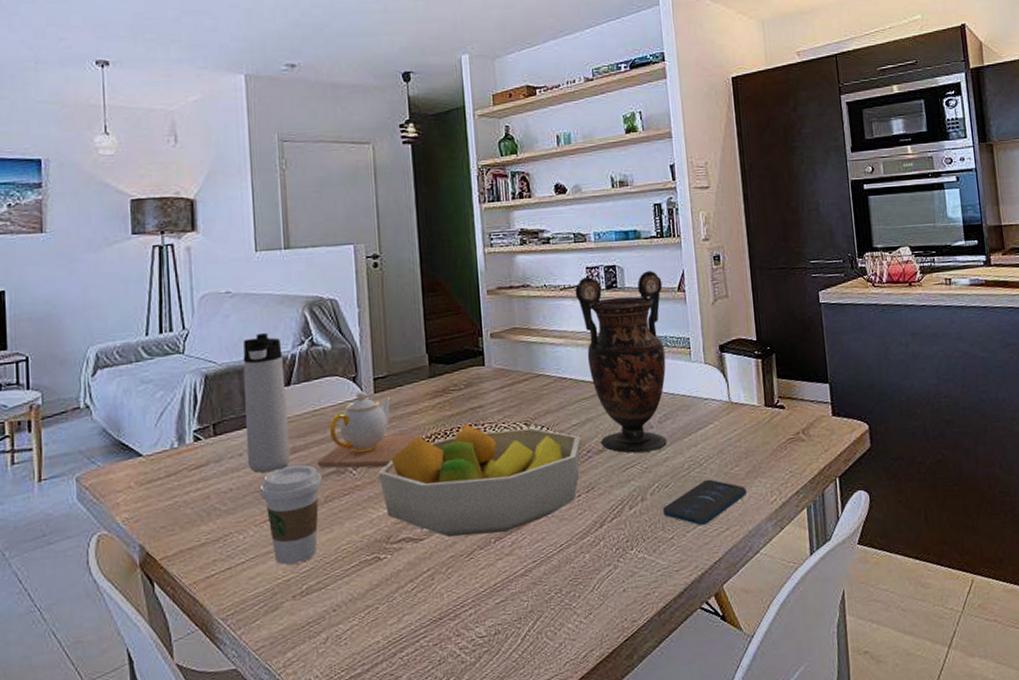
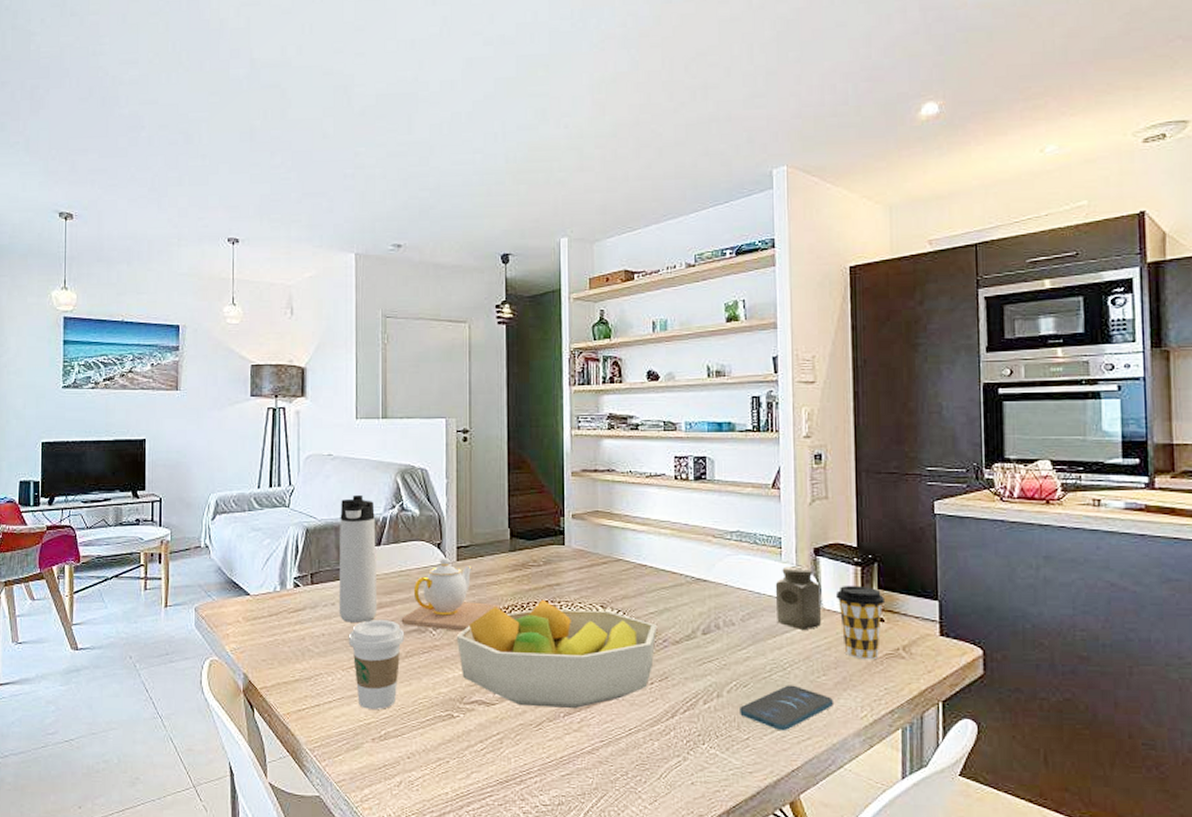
vase: present [575,271,667,453] -> none [661,465,755,648]
salt shaker: none [687,363,731,426] -> present [775,565,822,631]
coffee cup: none [741,377,785,447] -> present [835,585,886,660]

